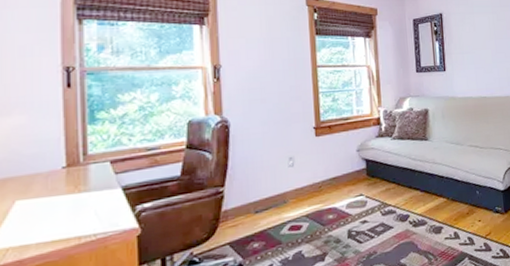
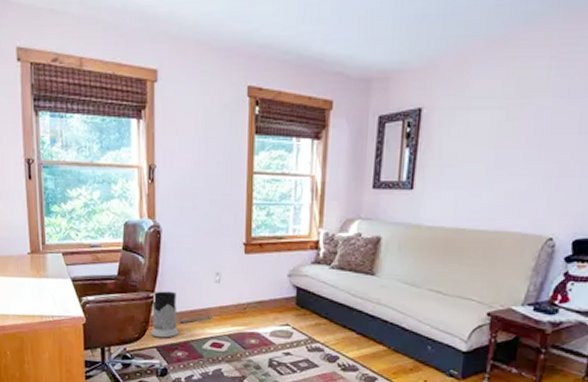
air purifier: none [222,182,254,234] -> present [151,291,179,338]

